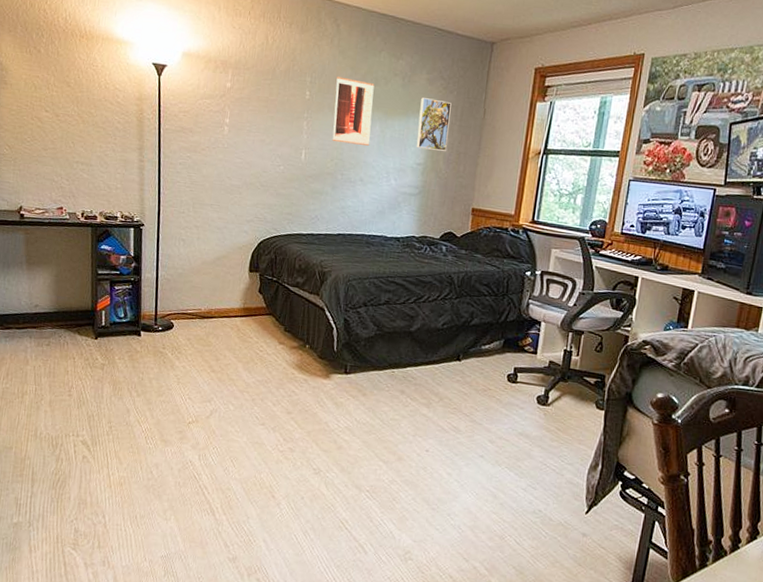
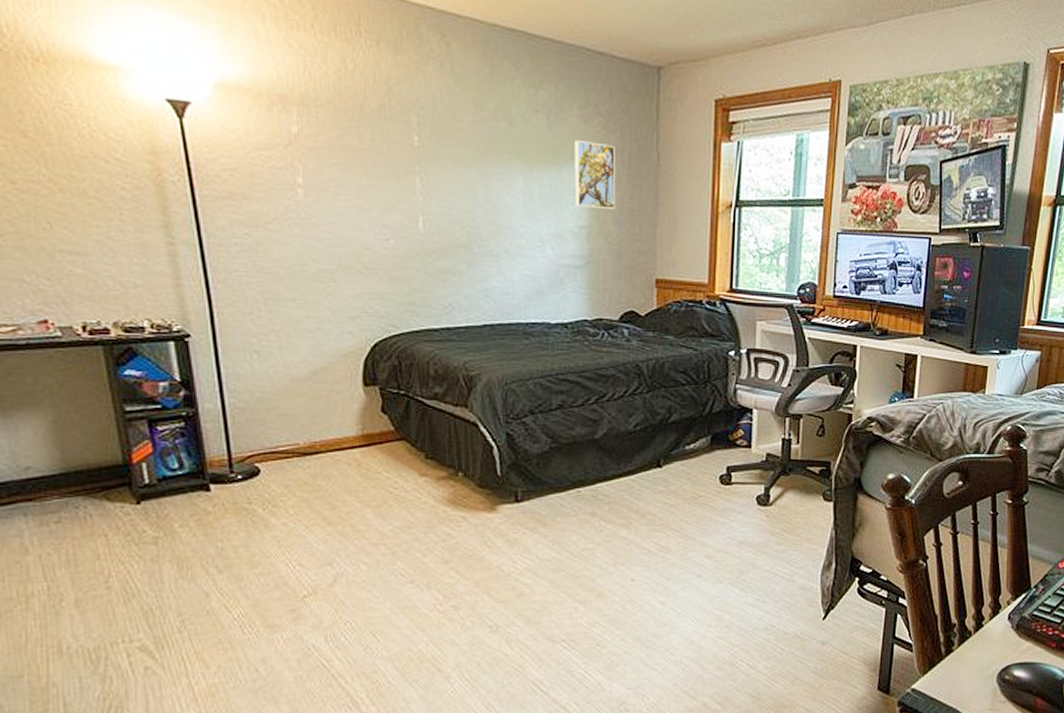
wall art: present [332,76,375,146] -> none [455,114,513,206]

